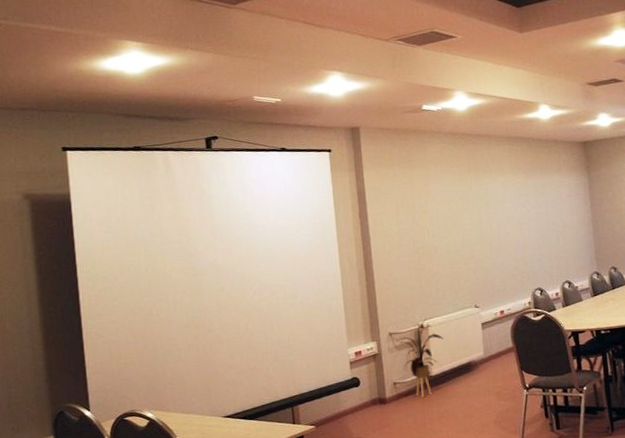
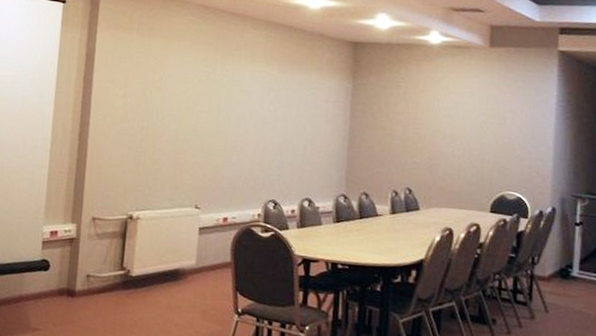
house plant: present [397,319,444,398] -> none [100,209,153,299]

